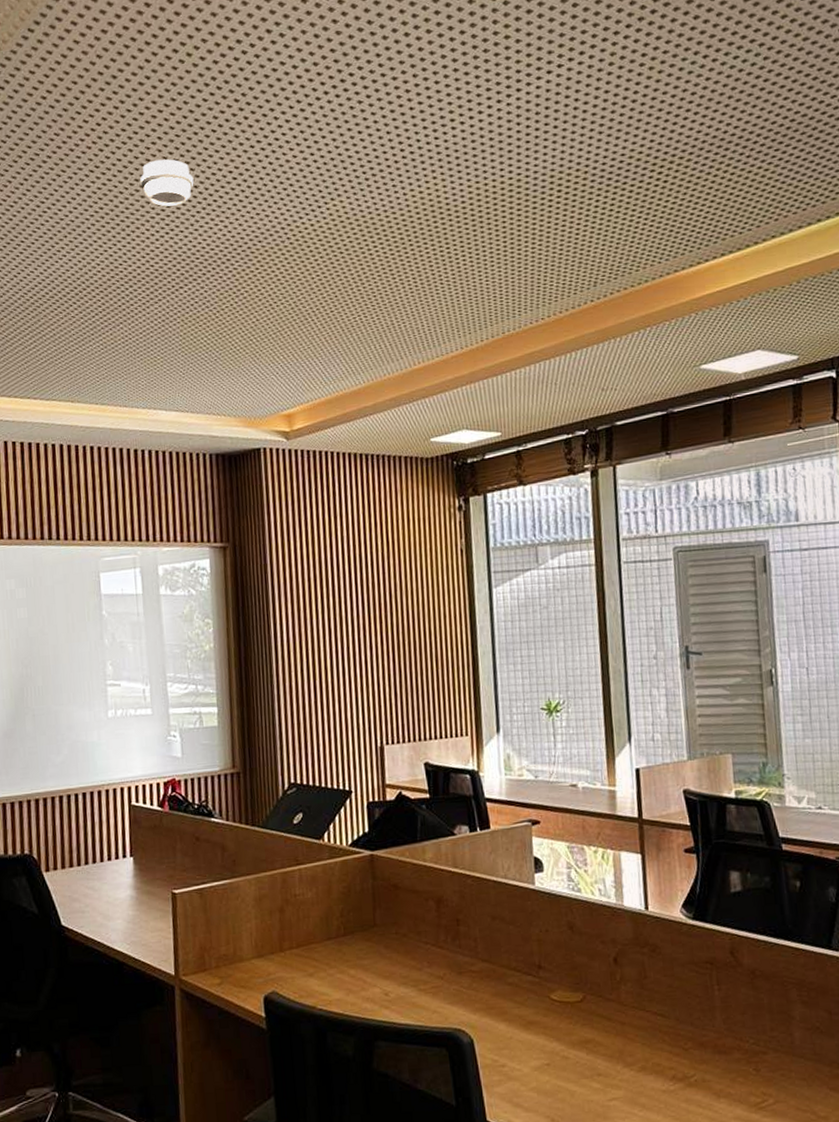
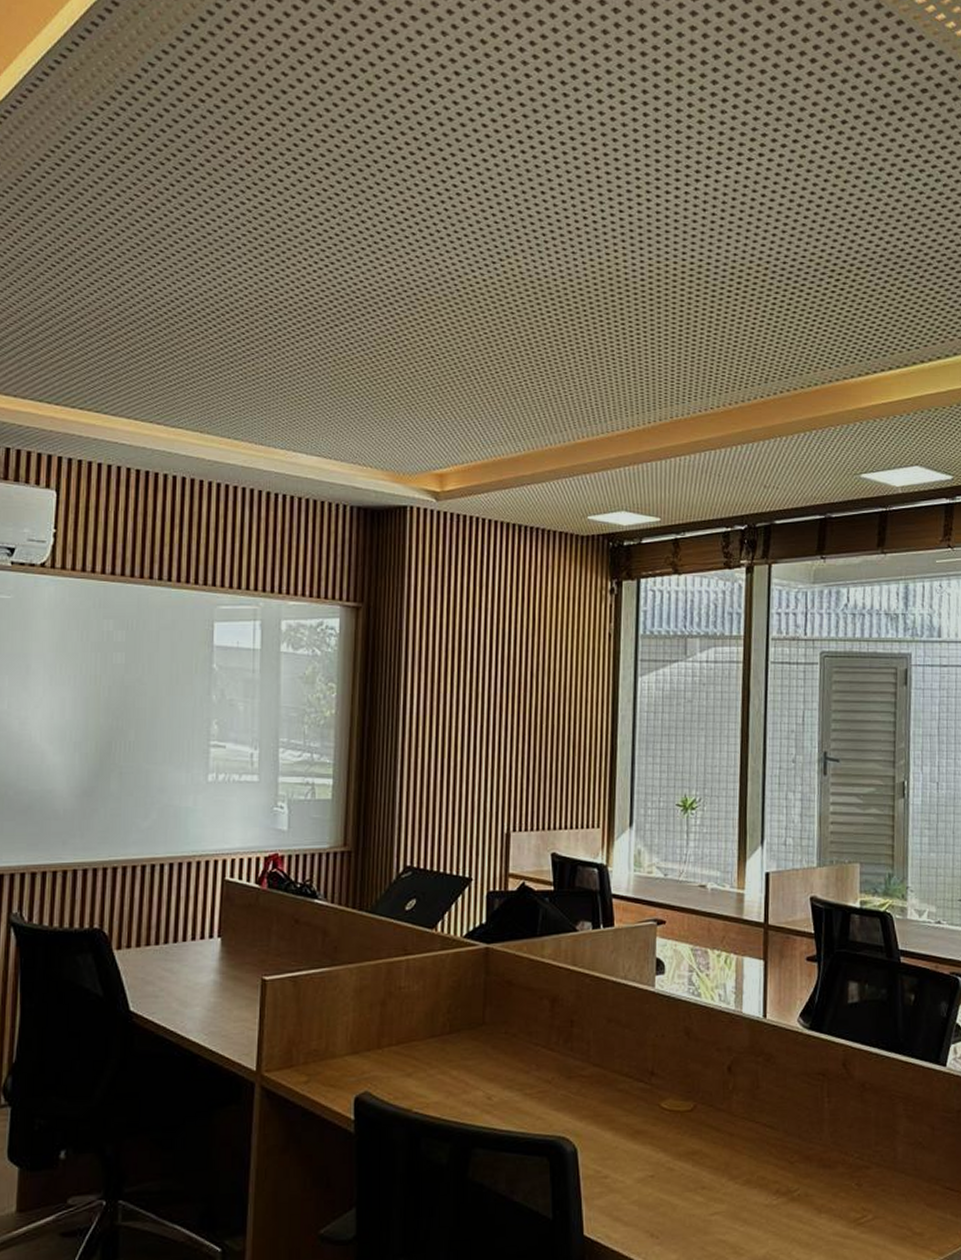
smoke detector: present [140,159,194,207] -> none [302,186,361,238]

